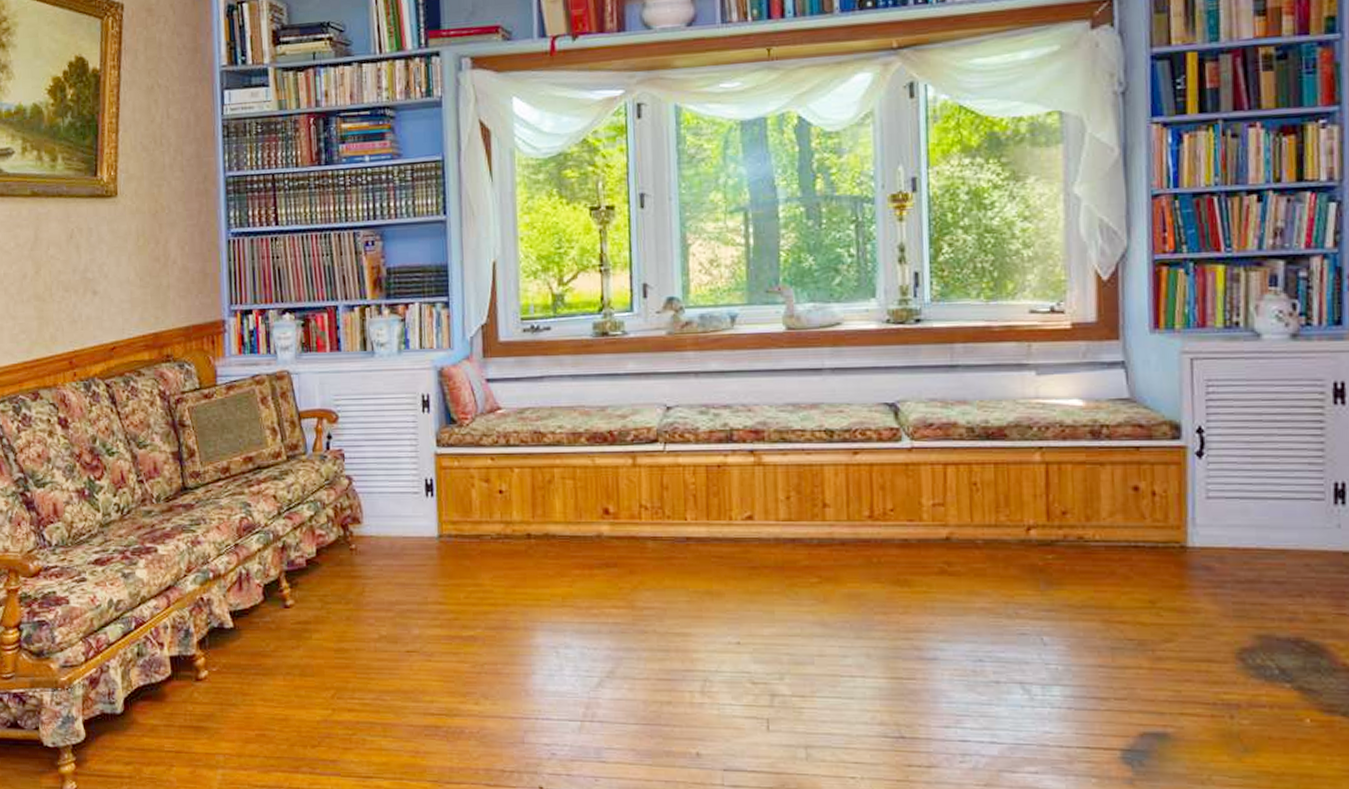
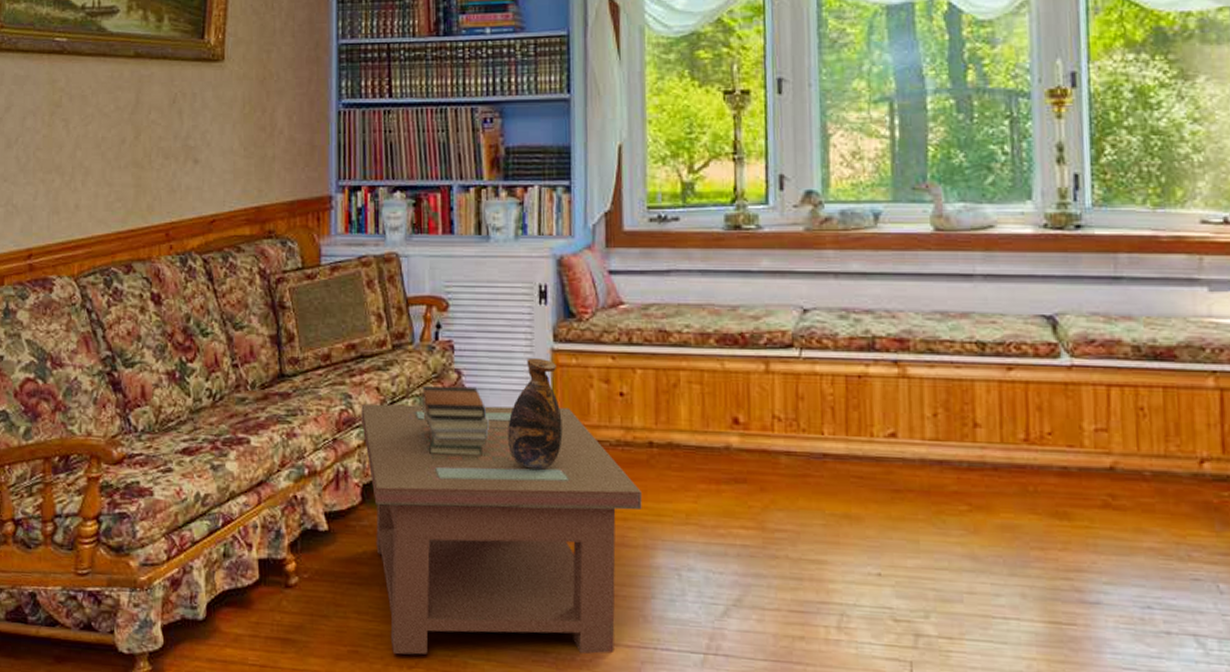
coffee table: none [260,506,522,735] -> present [361,403,642,655]
book stack: none [315,491,380,555] -> present [421,385,490,458]
vase: none [396,462,448,563] -> present [508,357,563,470]

